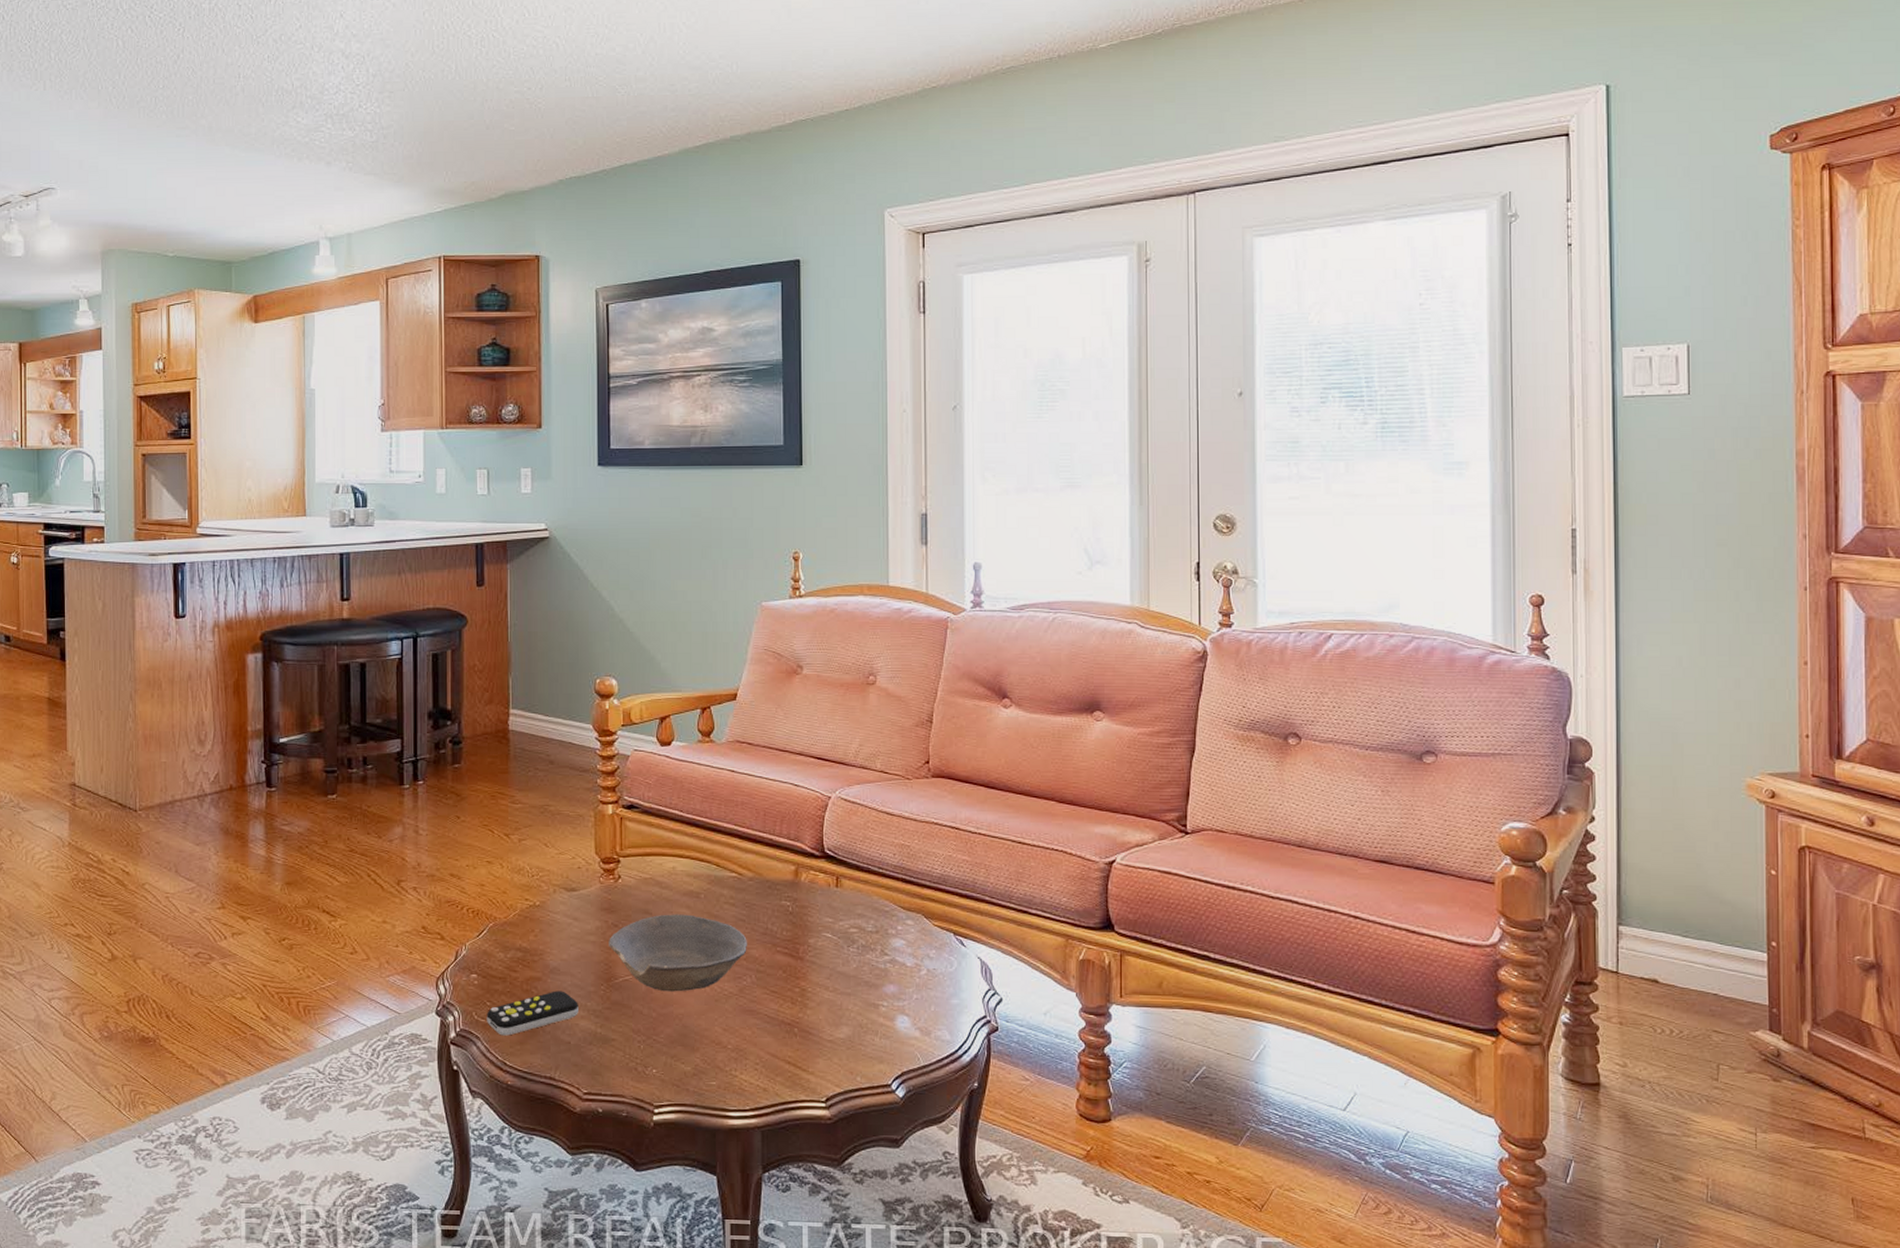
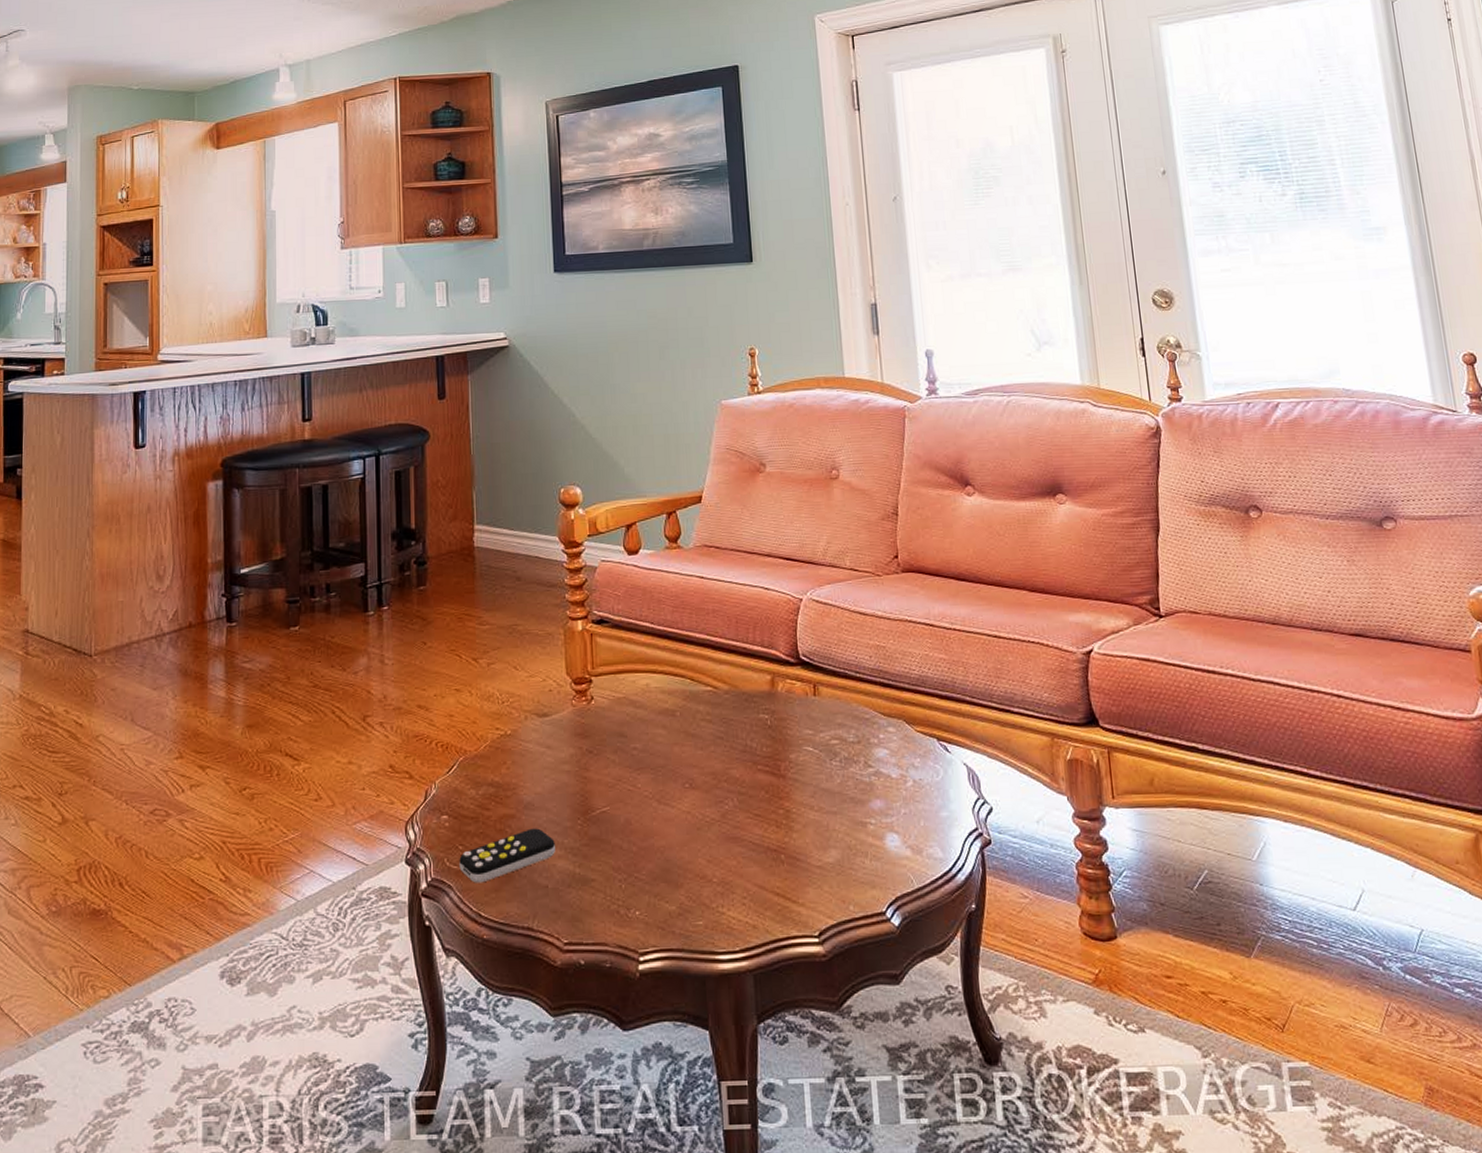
bowl: present [609,914,748,992] -> none [584,735,728,822]

